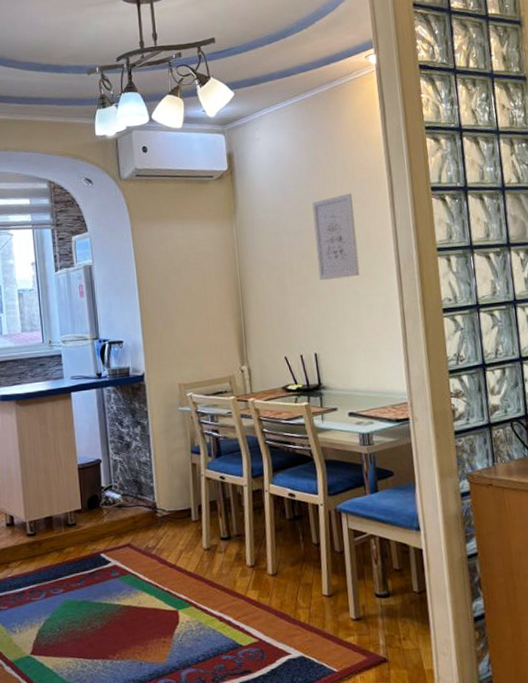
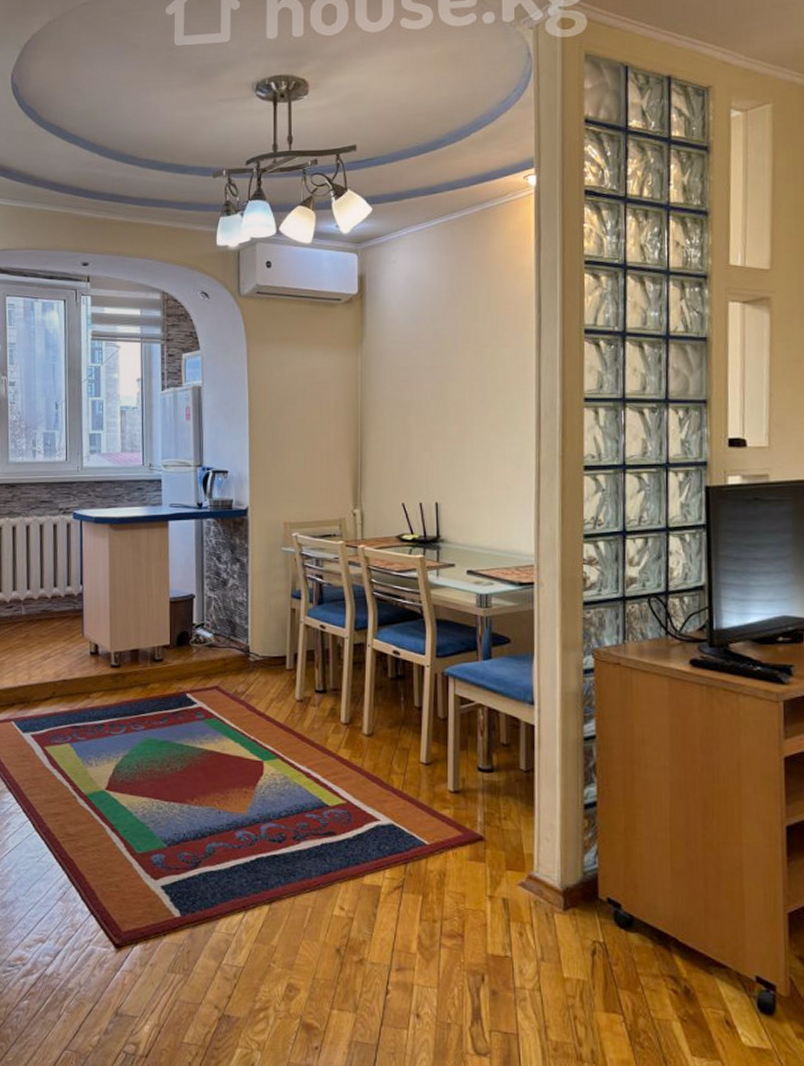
wall art: present [312,193,360,280] -> none [448,329,494,423]

